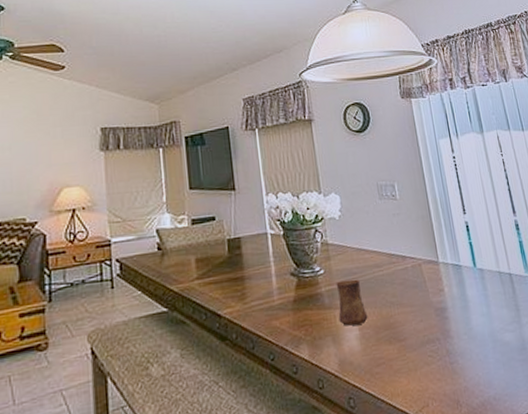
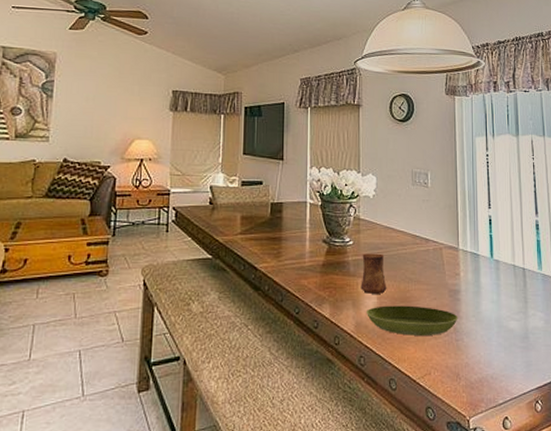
saucer: none [348,331,449,367] -> present [365,305,458,336]

